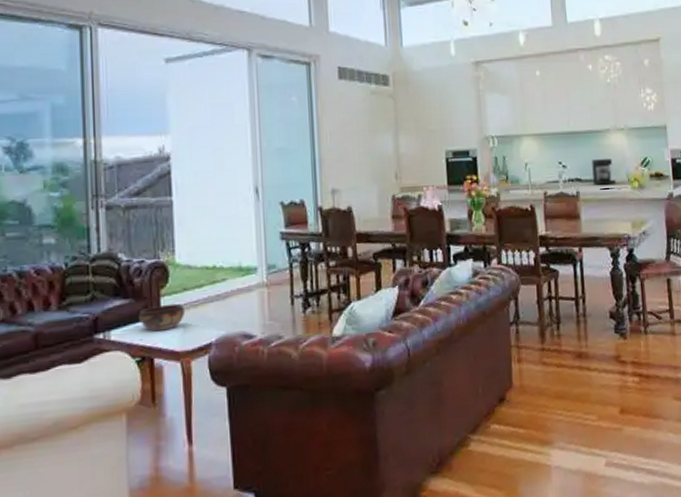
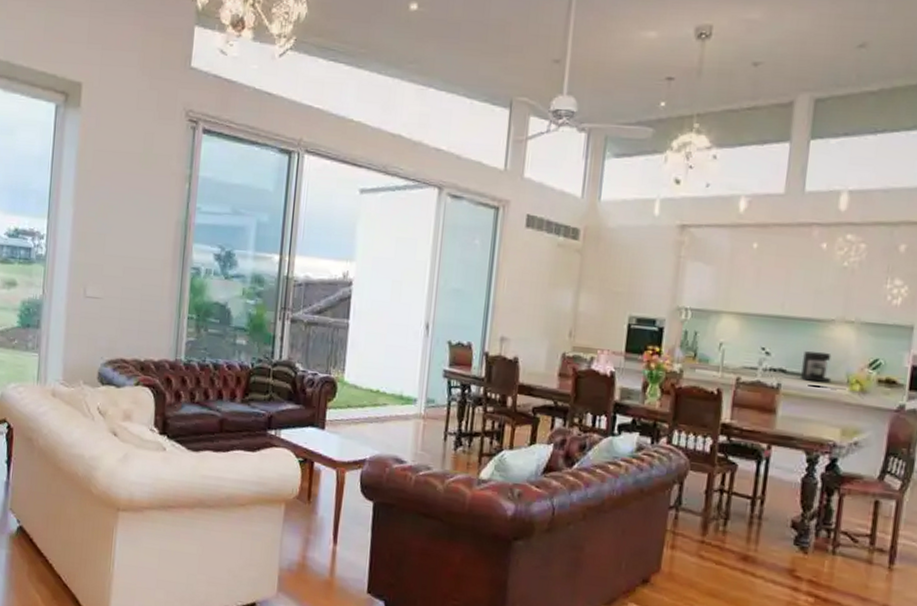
decorative bowl: present [139,303,186,332] -> none [306,416,347,440]

